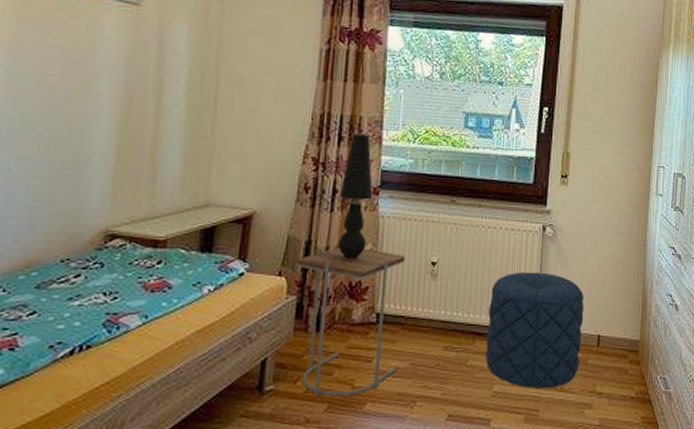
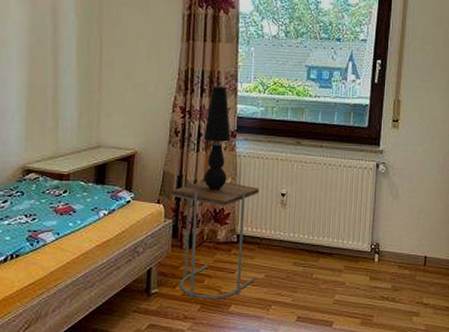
pouf: present [485,272,585,389] -> none [327,202,413,299]

